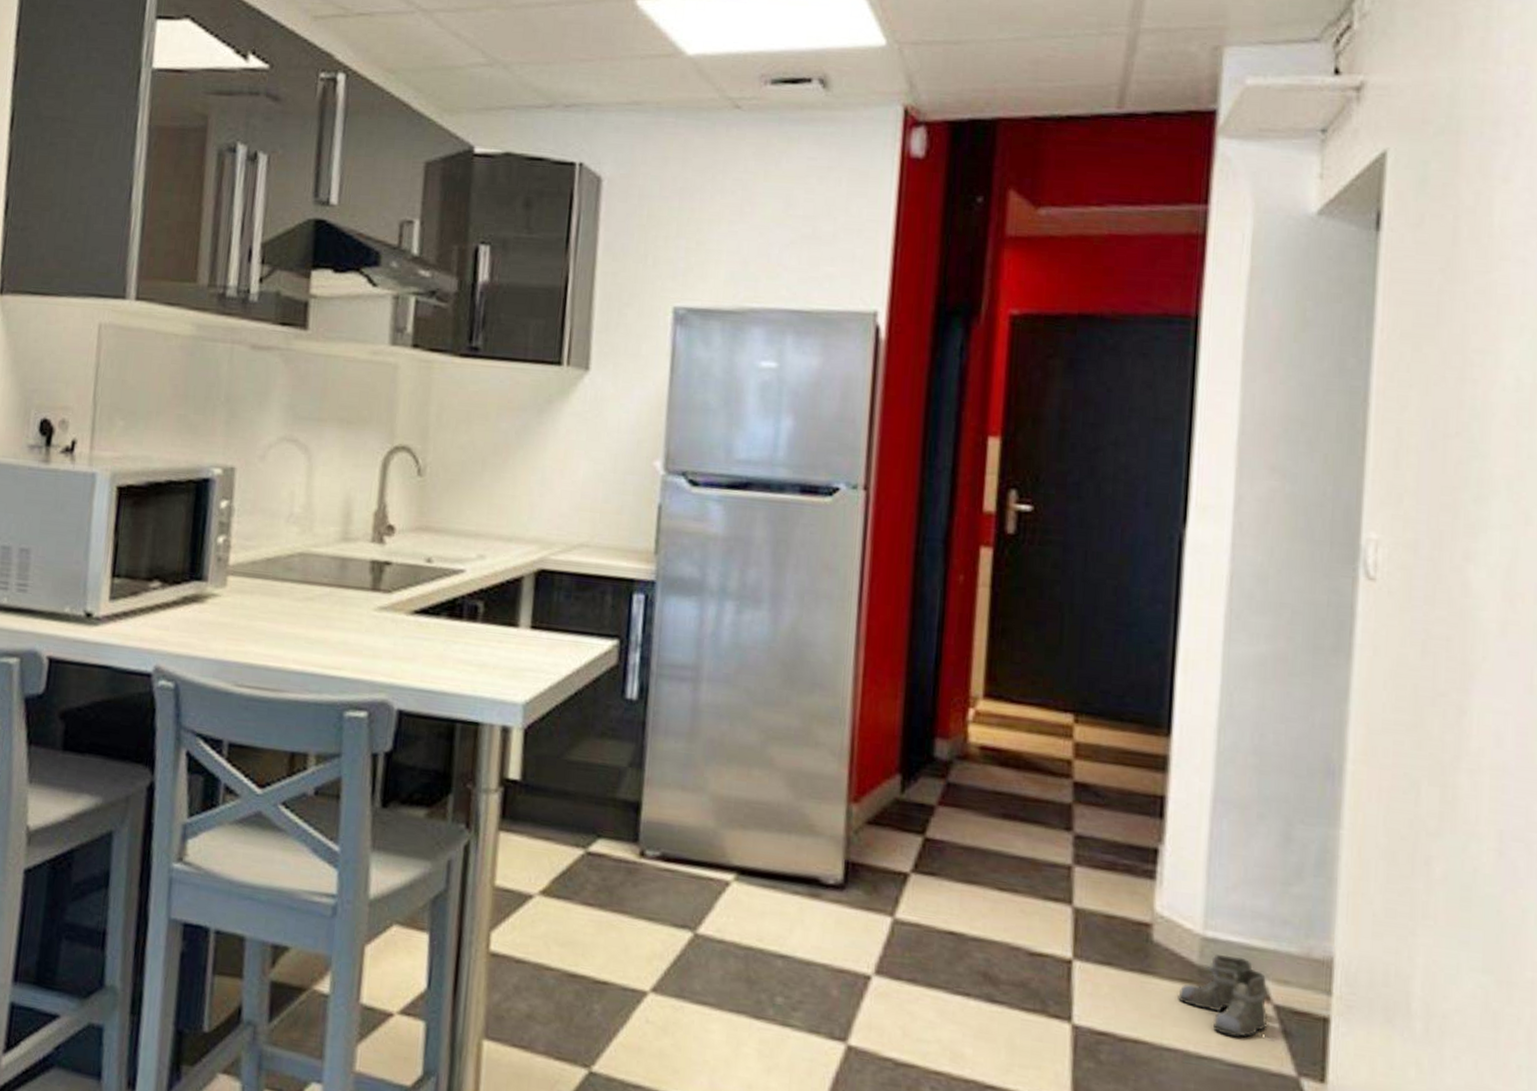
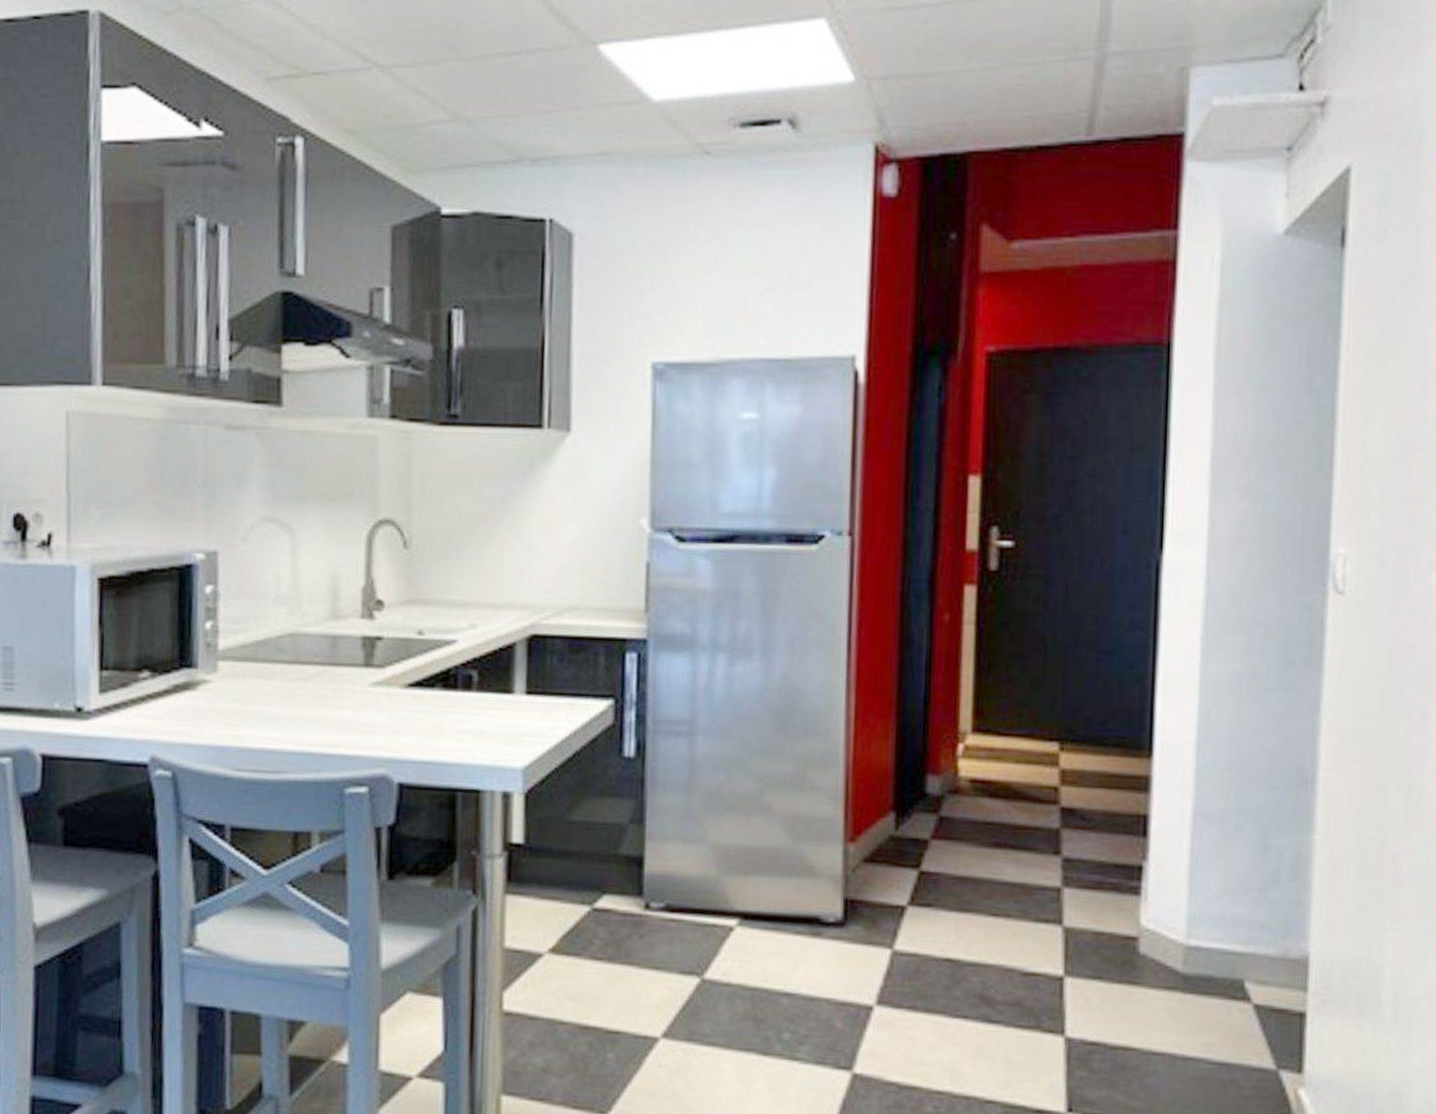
boots: present [1178,953,1275,1042] -> none [1164,960,1255,1039]

